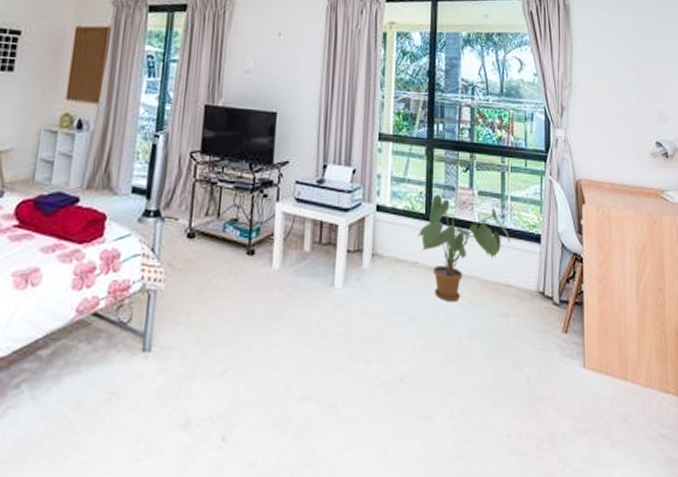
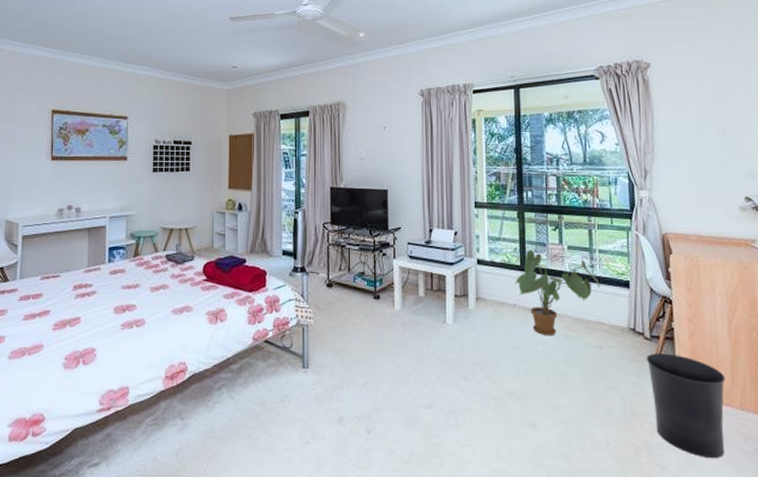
waste bin: none [554,321,632,447] -> present [646,353,726,458]

